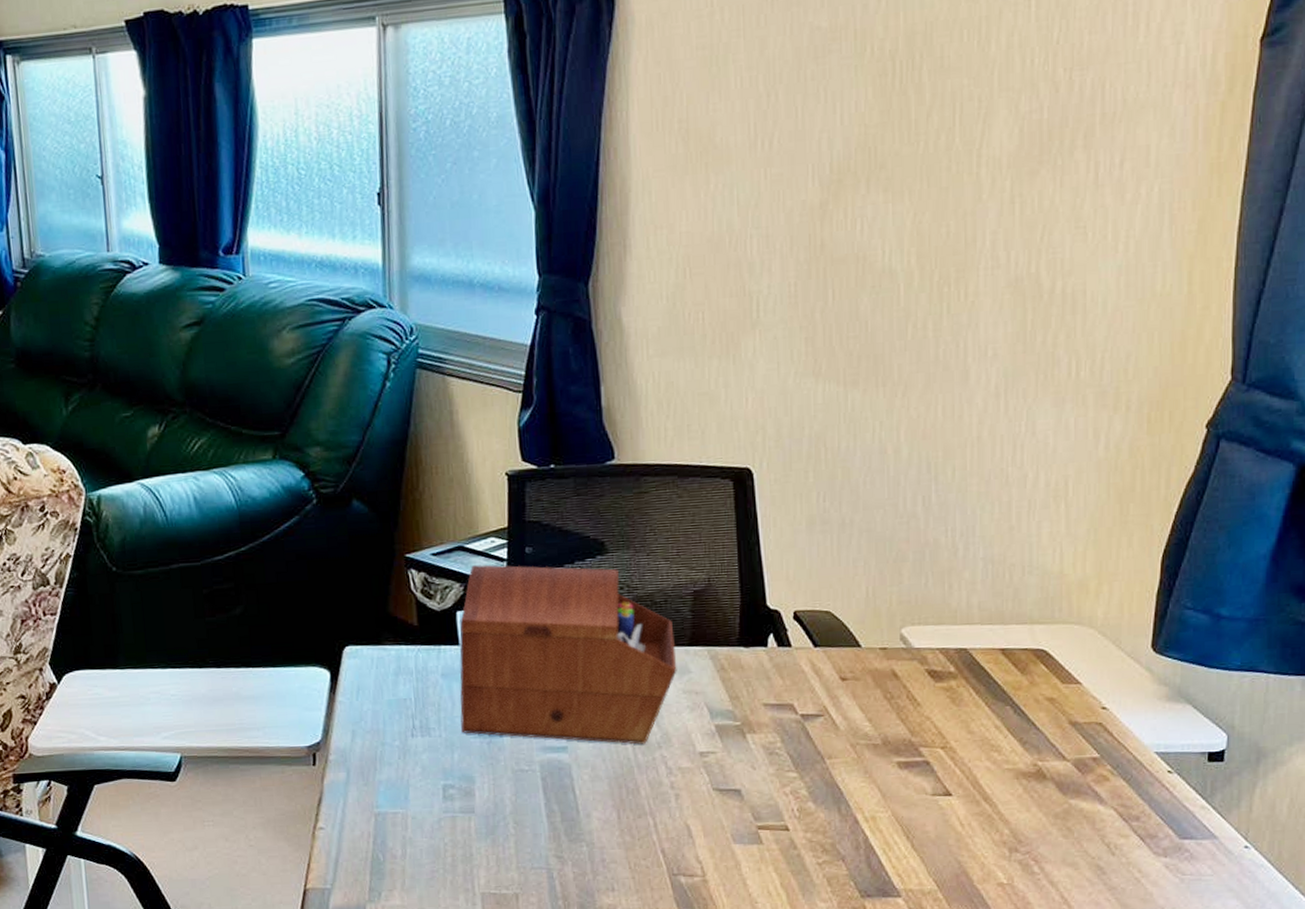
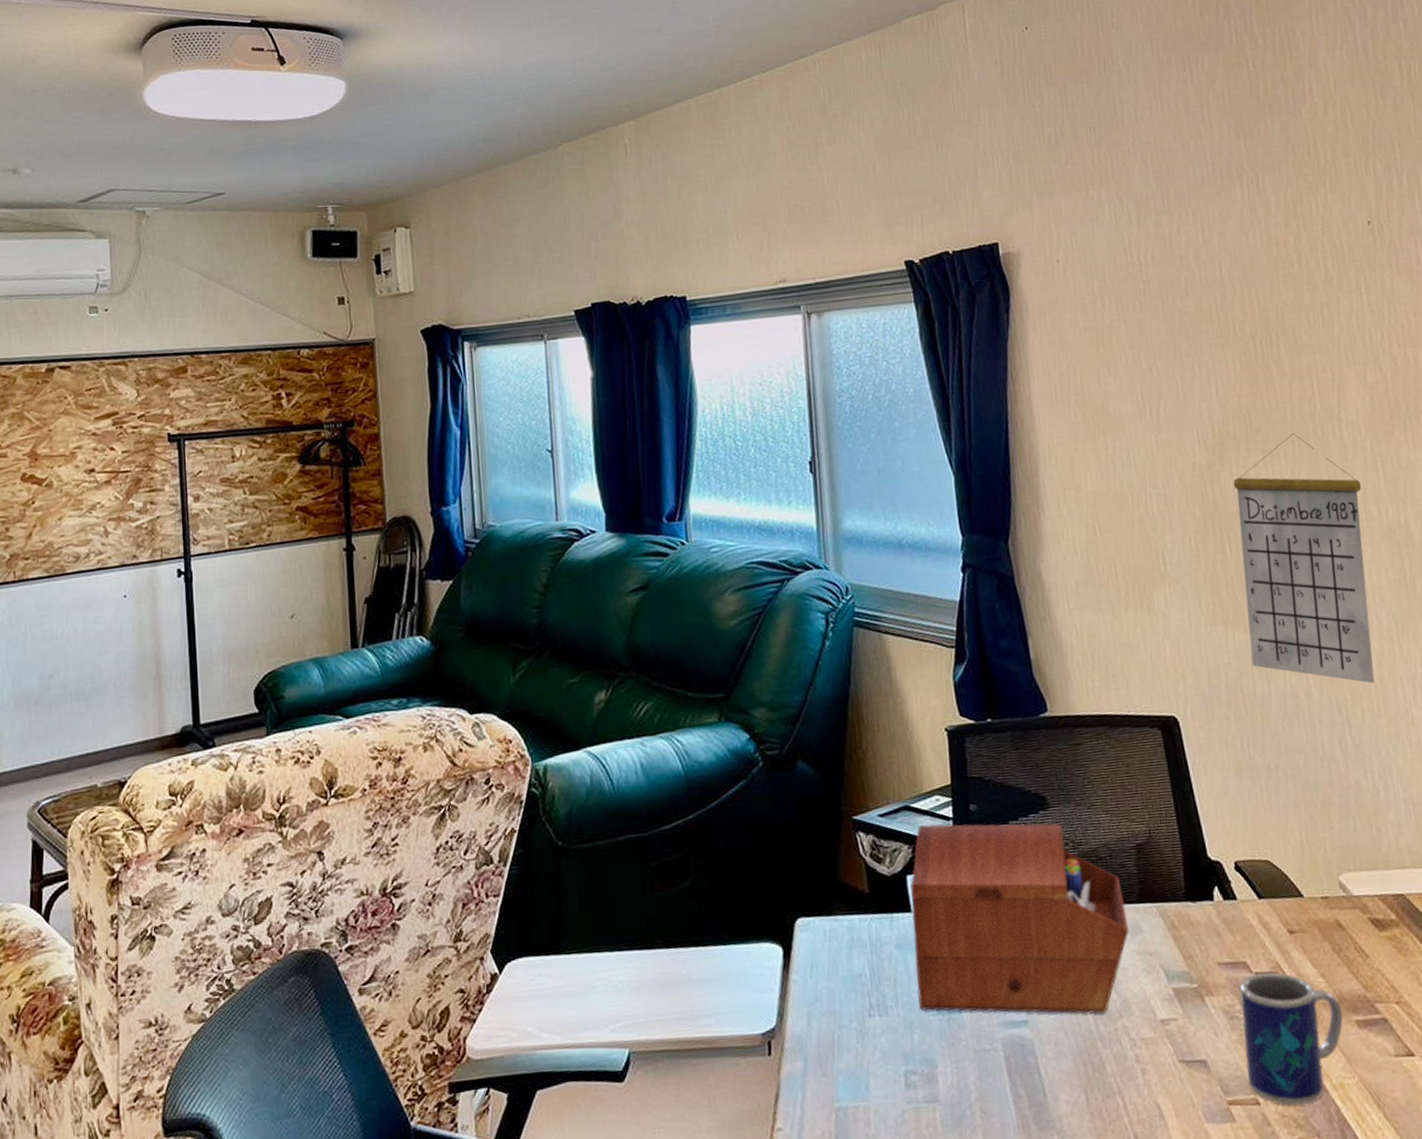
mug: none [780,714,885,834] -> present [1240,972,1343,1106]
calendar: none [840,169,992,441] -> present [1233,433,1375,684]

